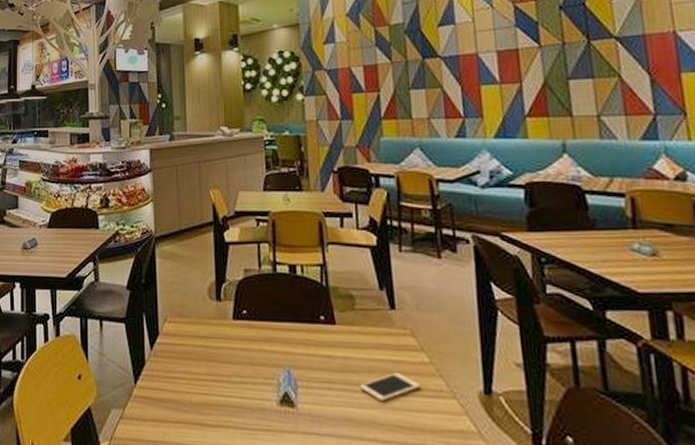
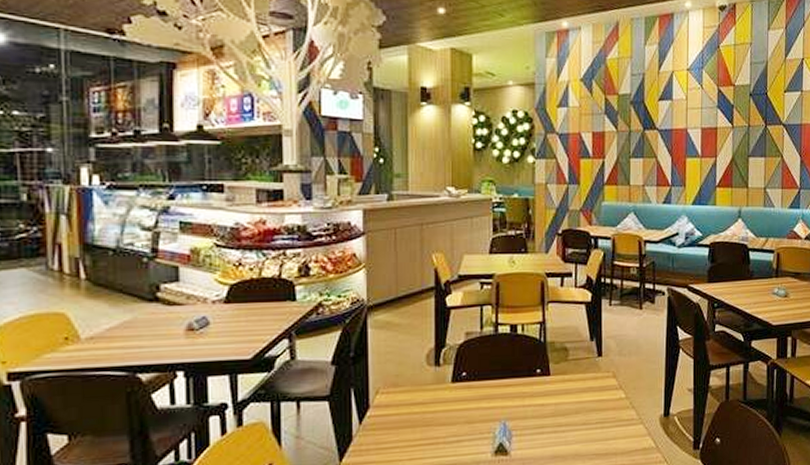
cell phone: present [360,373,421,401] -> none [567,410,617,436]

